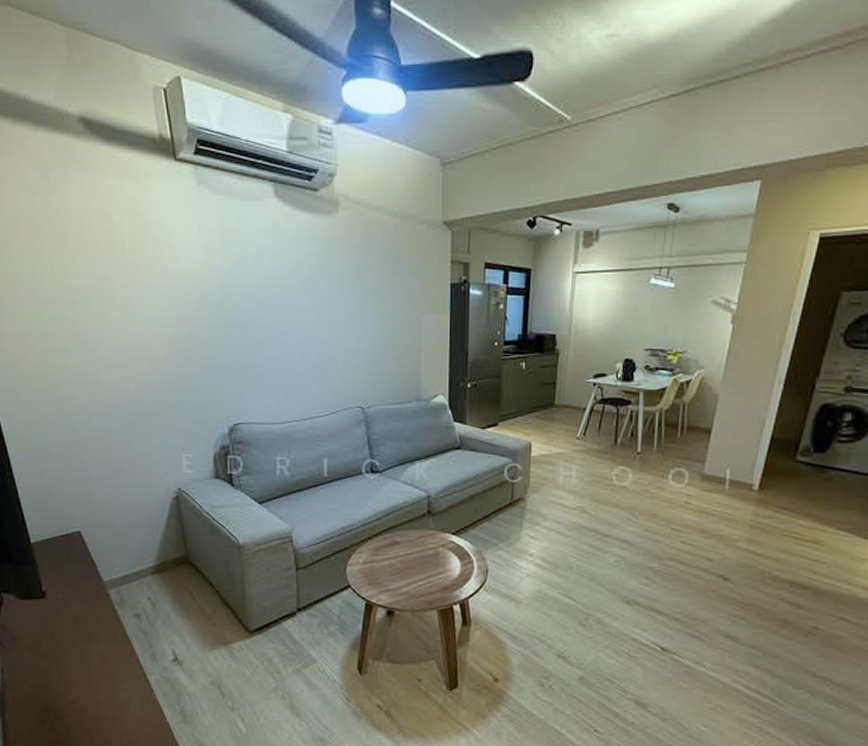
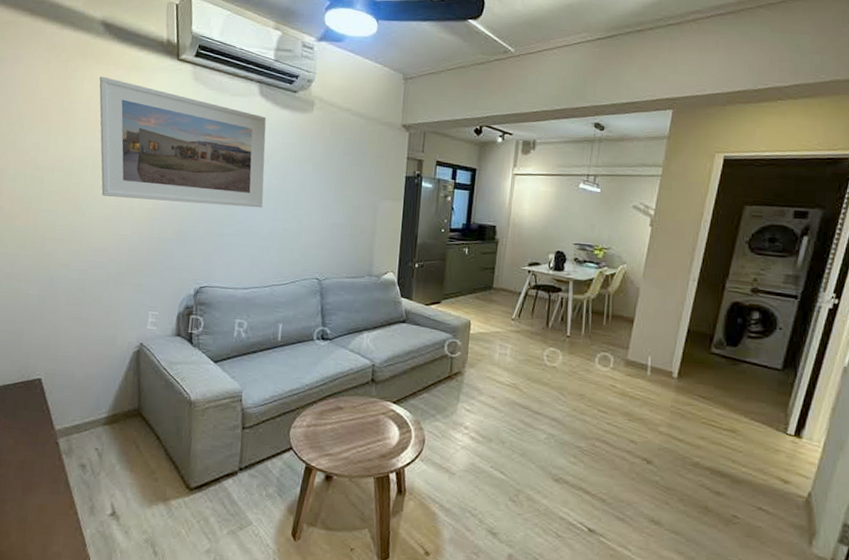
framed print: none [88,187,293,332] -> present [99,76,266,208]

